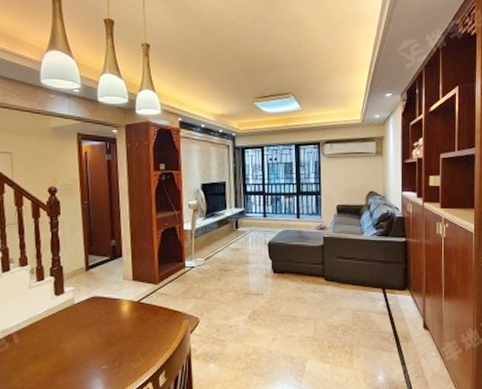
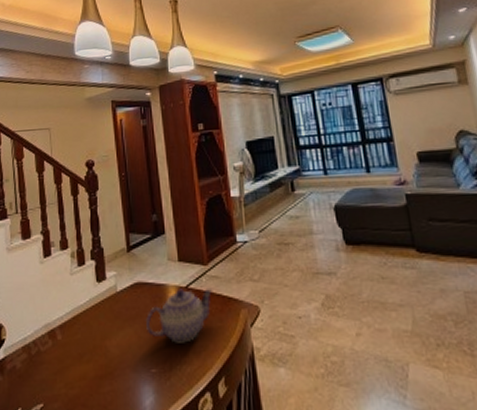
teapot: none [99,302,161,346] -> present [145,287,213,343]

